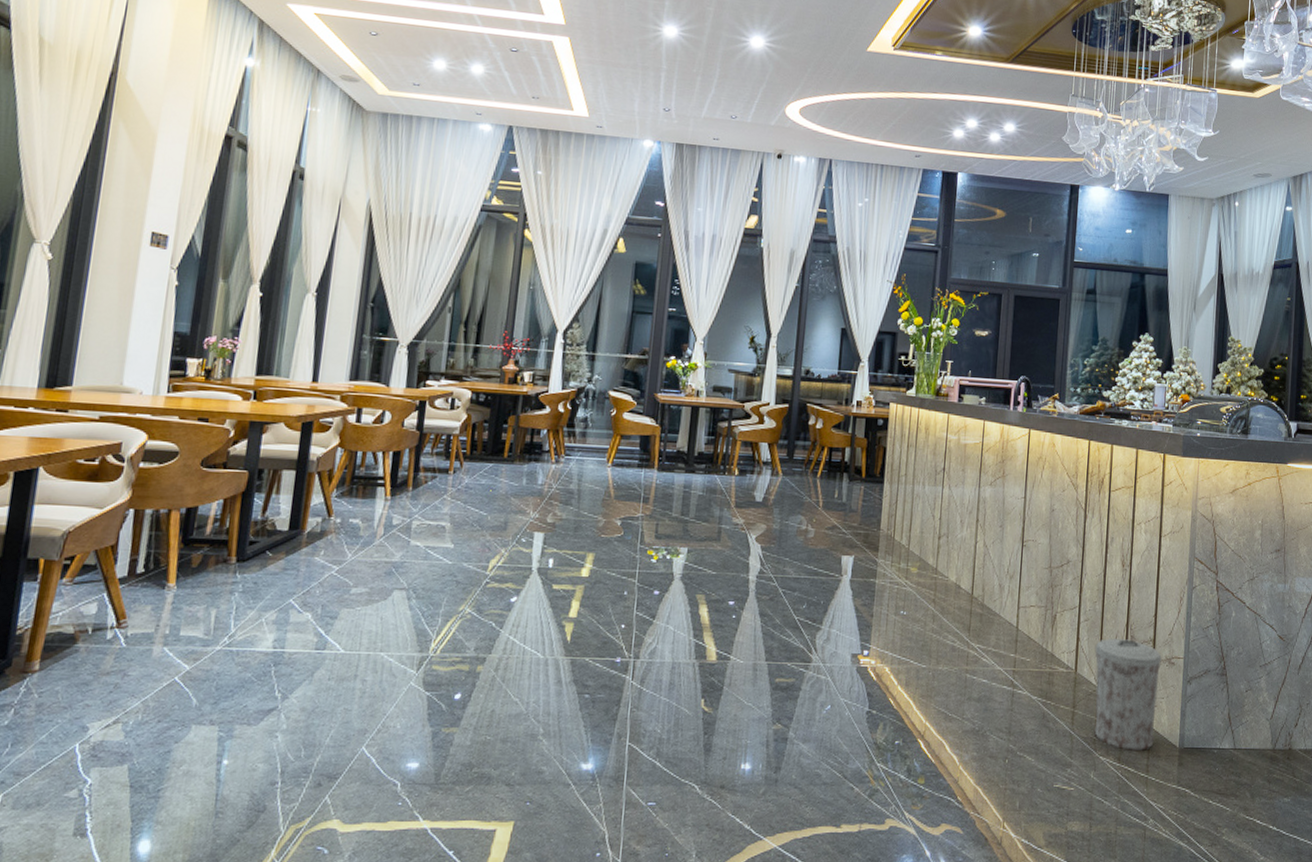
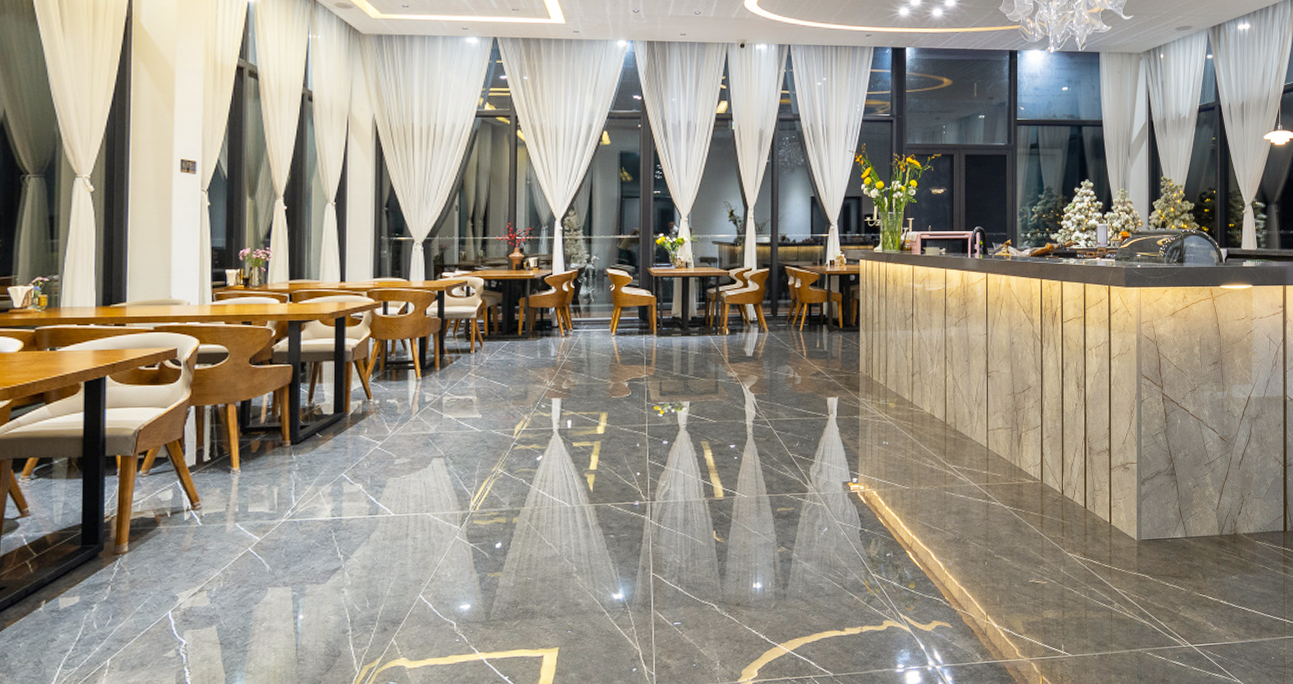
trash can: present [1094,637,1162,752] -> none [1058,450,1117,547]

